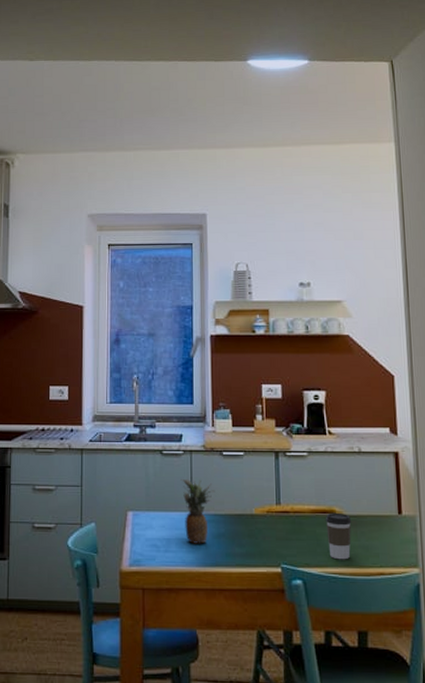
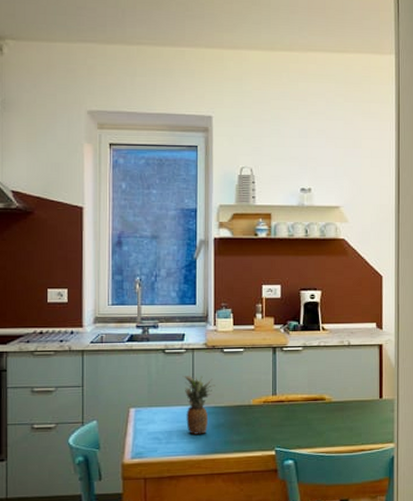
coffee cup: present [325,512,352,560] -> none [316,399,339,441]

